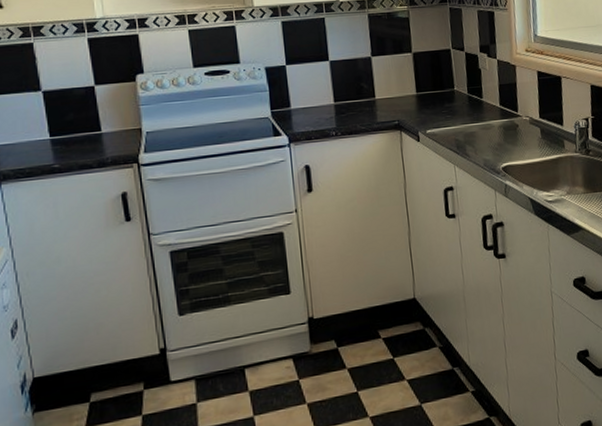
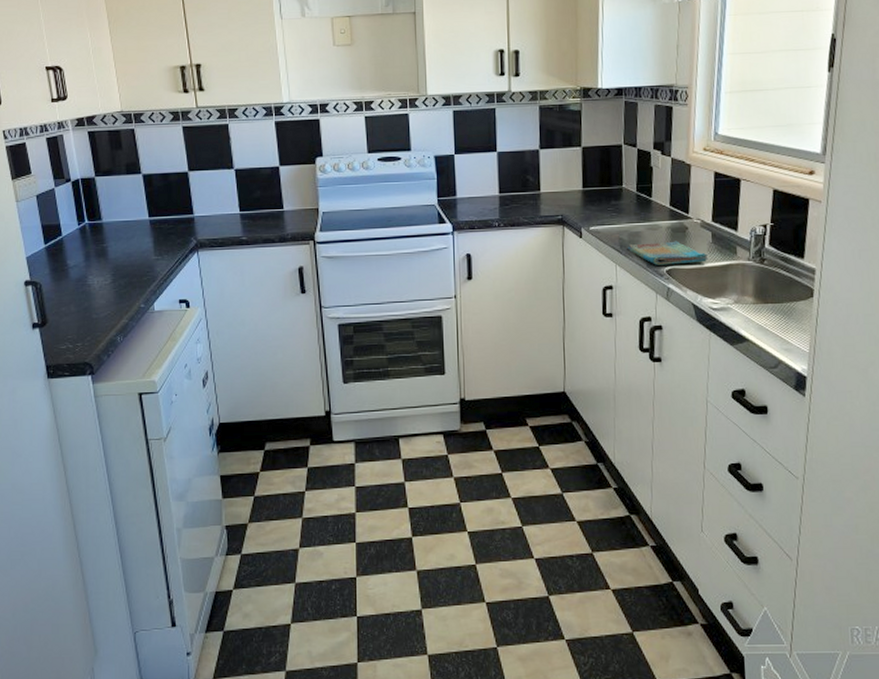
dish towel: none [463,138,540,164] -> present [627,241,709,265]

